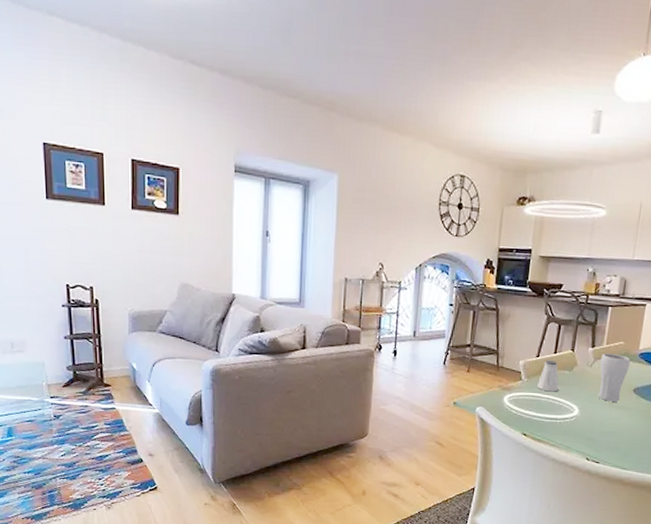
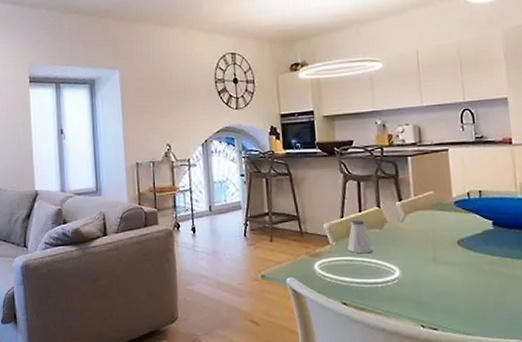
drinking glass: present [598,353,631,402] -> none [411,205,447,258]

